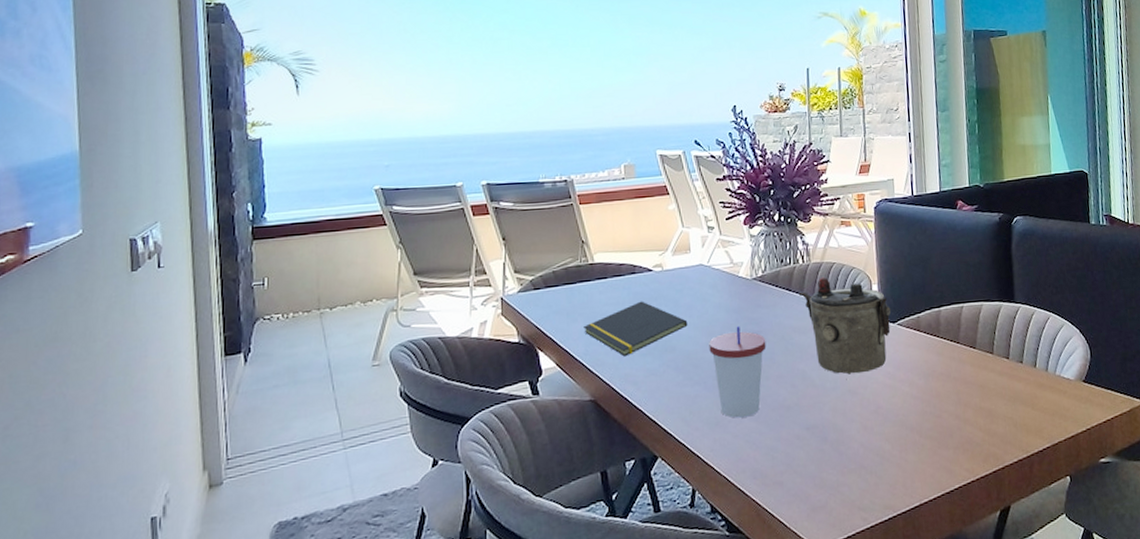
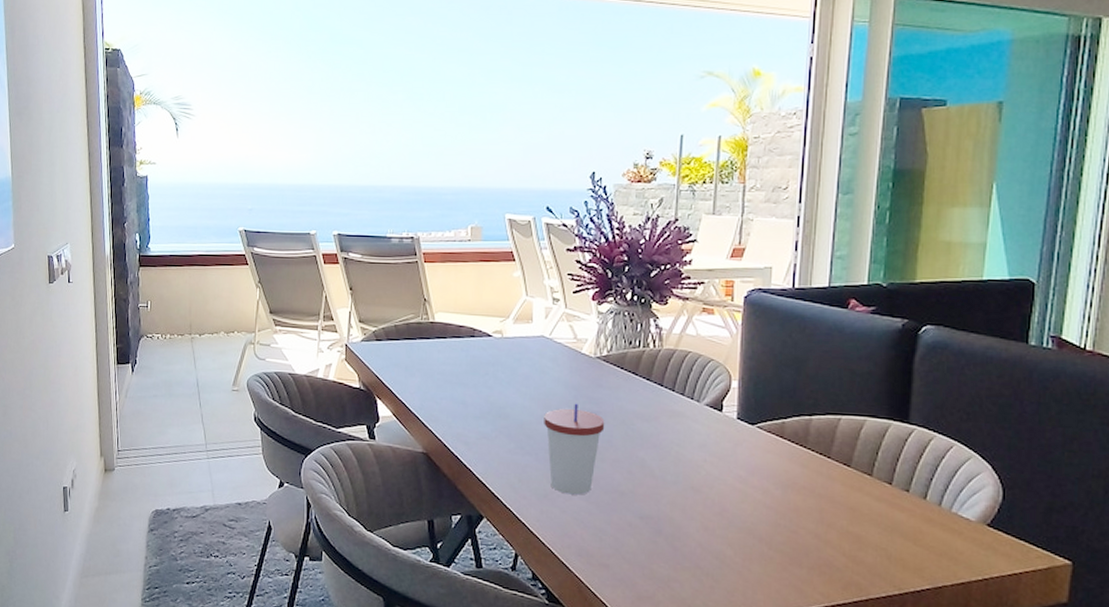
notepad: present [584,301,688,357] -> none [420,365,524,417]
teapot: present [799,276,891,380] -> none [646,365,751,476]

